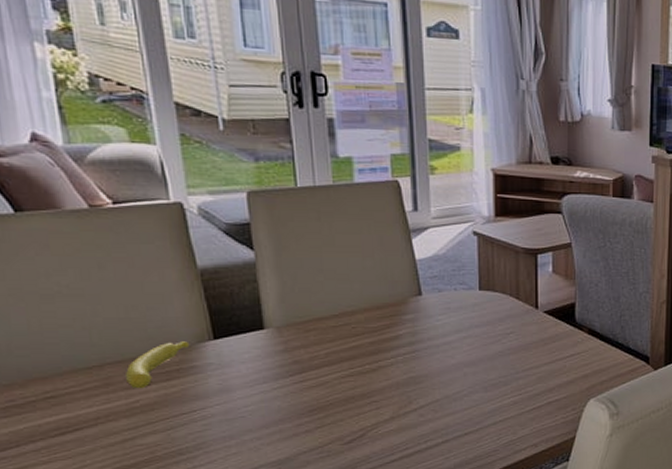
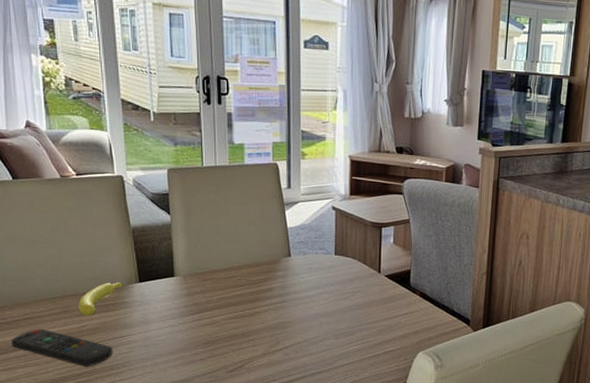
remote control: none [25,409,181,455] -> present [11,328,113,367]

